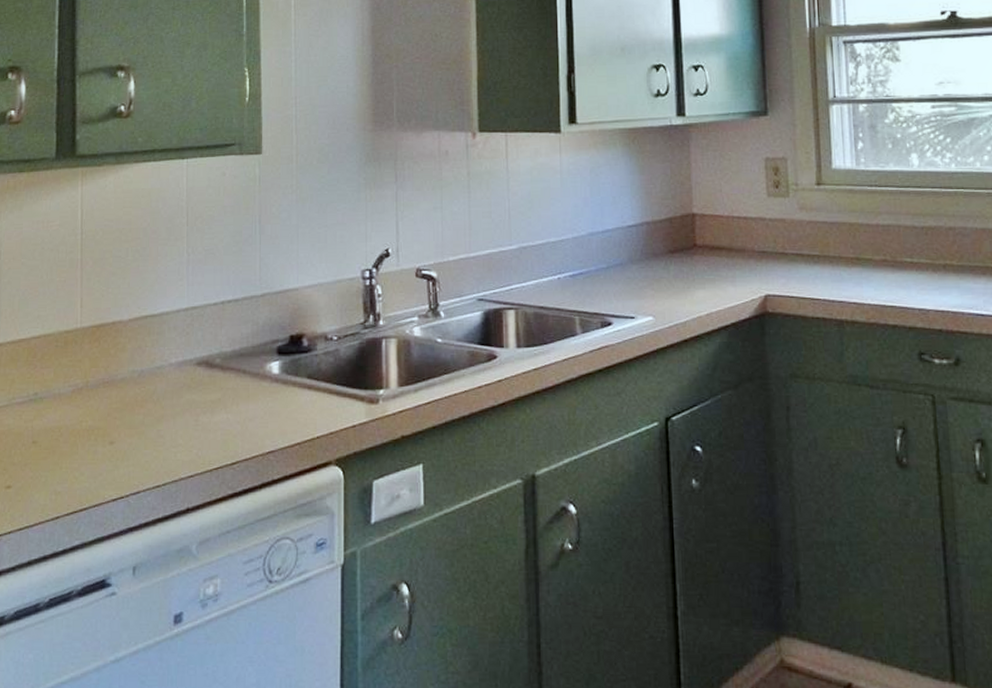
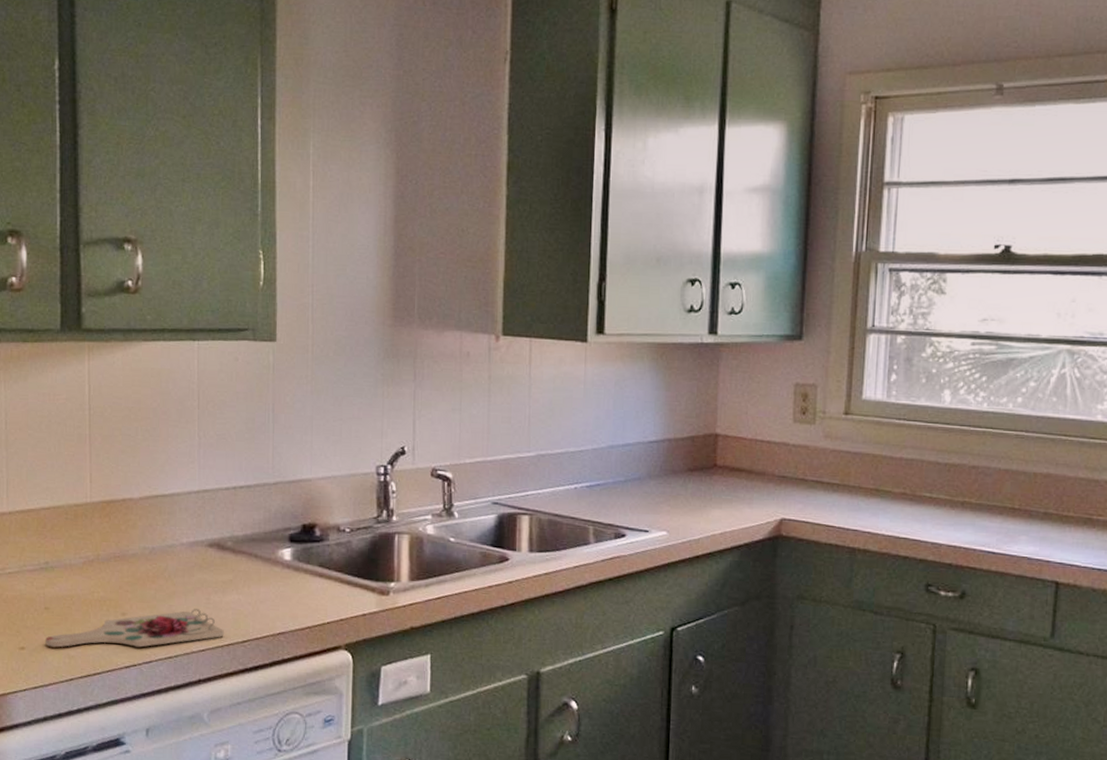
cutting board: none [32,431,213,484] -> present [45,608,224,648]

